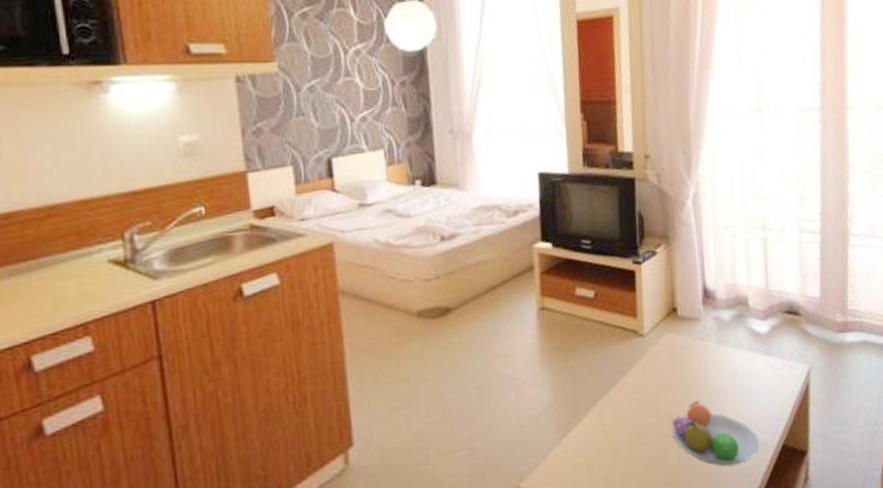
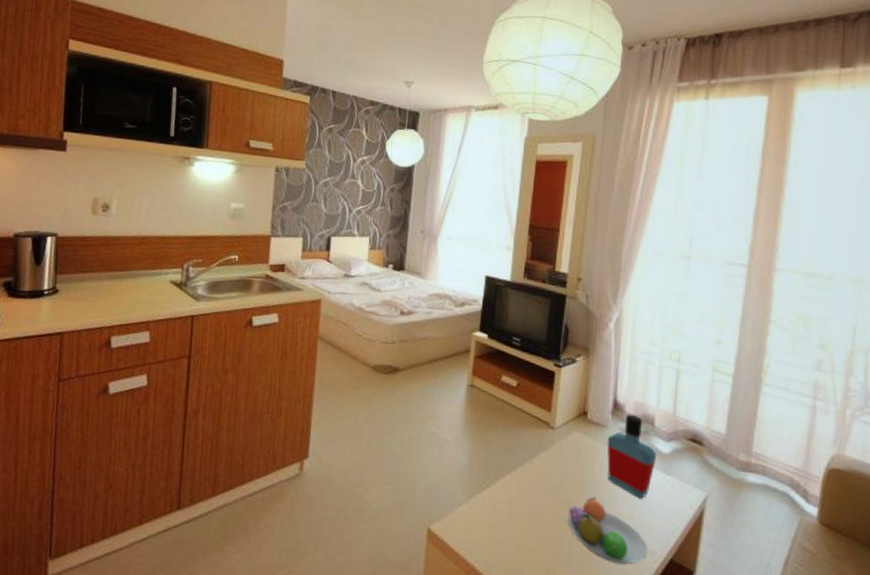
bottle: none [701,298,756,389] -> present [607,414,657,499]

